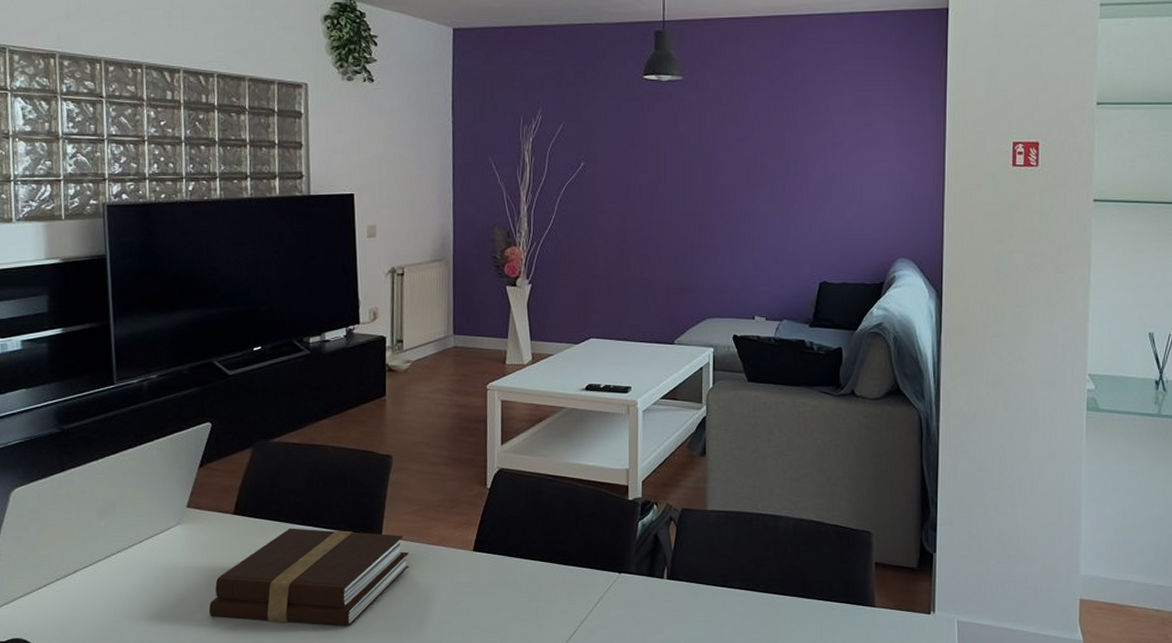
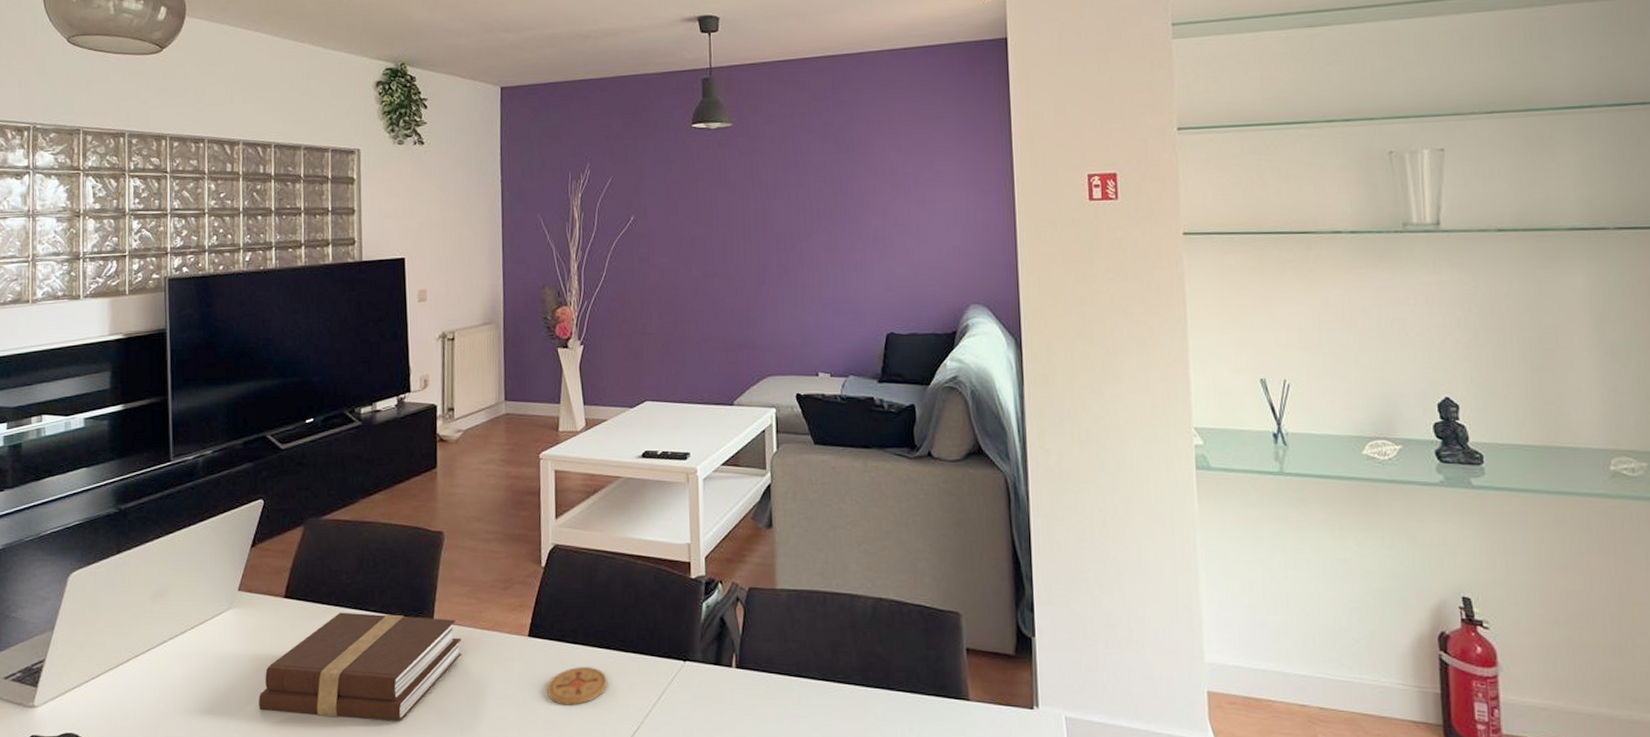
coaster: none [489,578,547,612] -> present [546,667,607,705]

